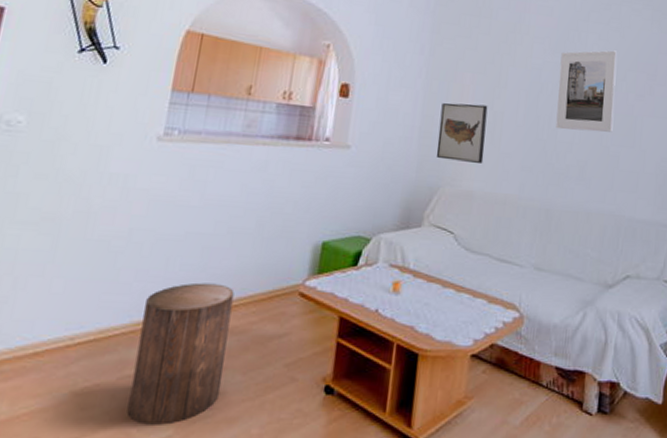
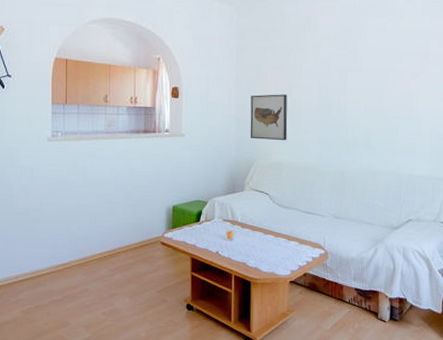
stool: present [126,282,235,425] -> none [59,238,117,331]
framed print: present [556,50,617,133] -> none [344,38,393,109]

